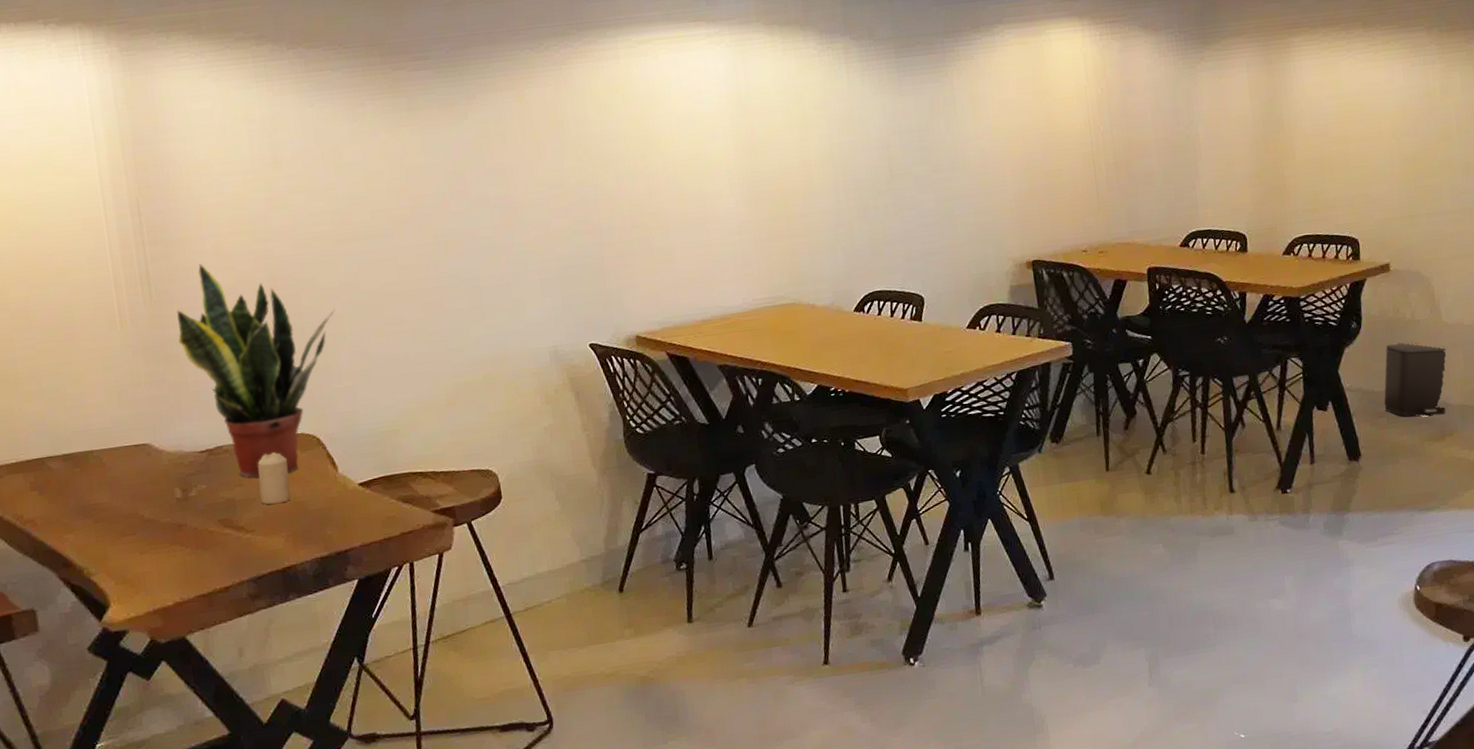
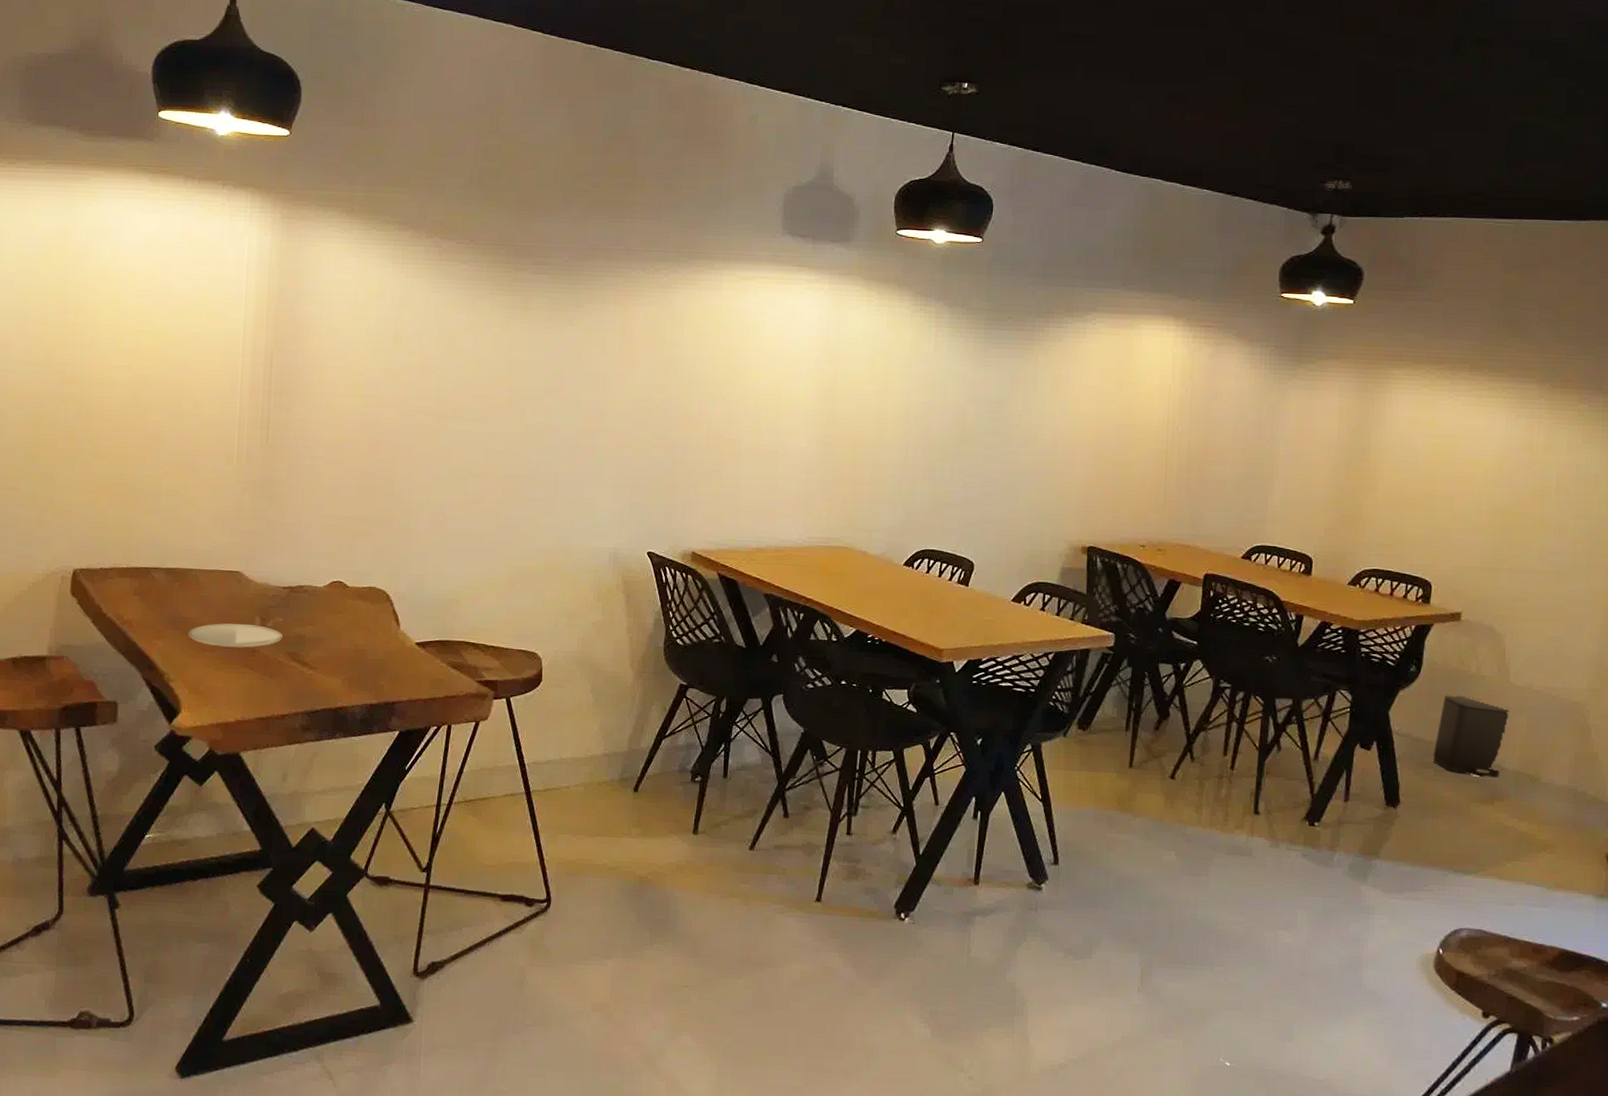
plate: none [102,497,210,530] -> present [188,623,283,649]
potted plant: present [177,264,335,478] -> none [283,418,424,621]
candle: present [257,452,290,505] -> none [328,600,357,648]

